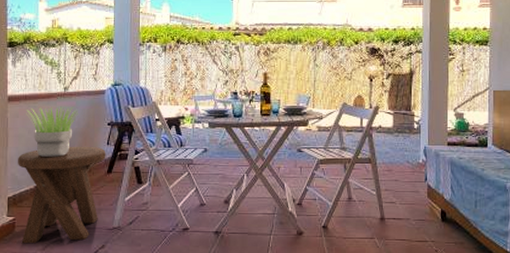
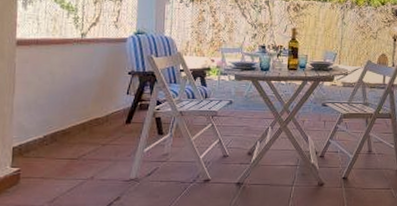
music stool: present [18,146,106,244] -> none [26,95,125,196]
potted plant: present [26,106,78,158] -> none [37,52,96,107]

